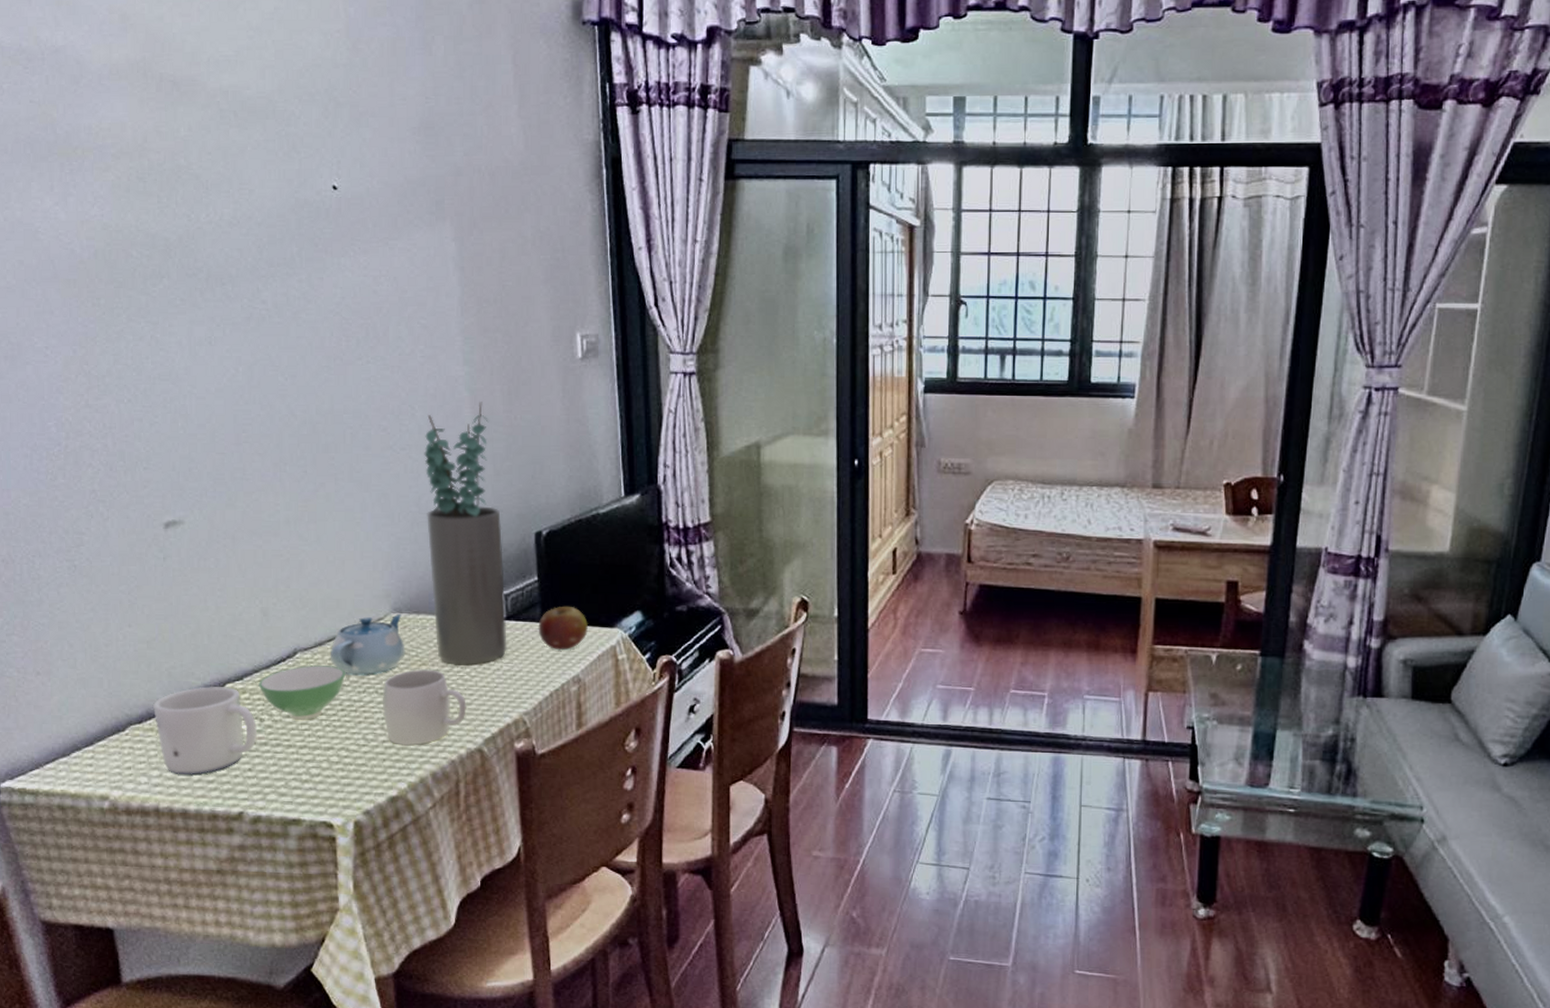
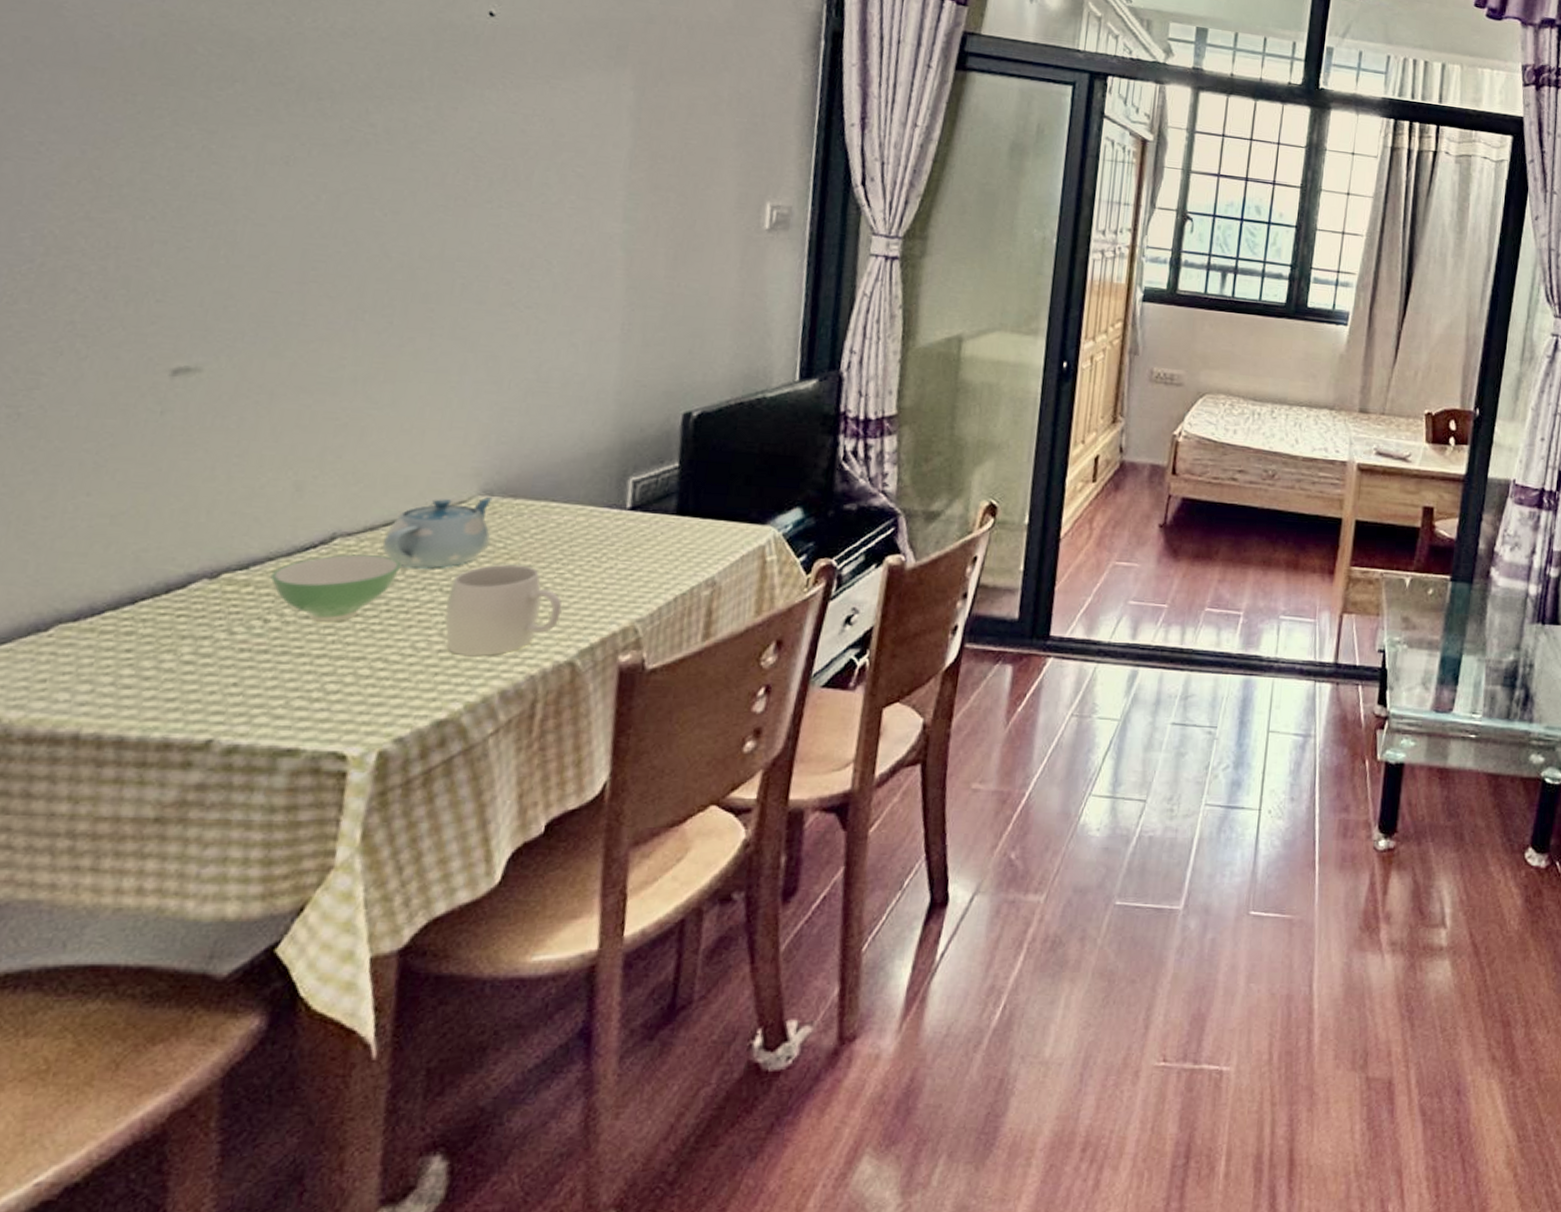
mug: present [152,686,258,776] -> none [99,576,258,691]
vase: present [424,402,507,666] -> none [533,264,645,562]
fruit: present [538,606,588,650] -> none [670,497,734,548]

